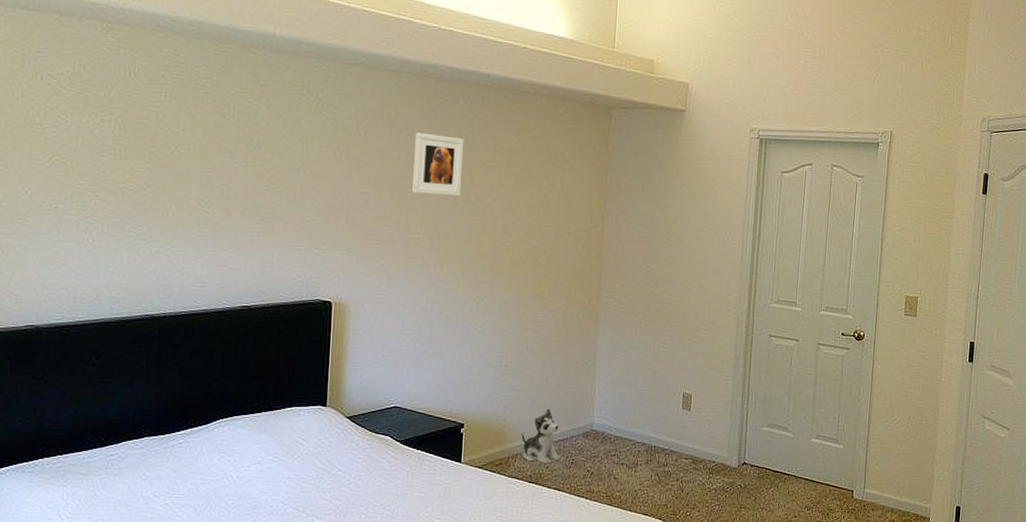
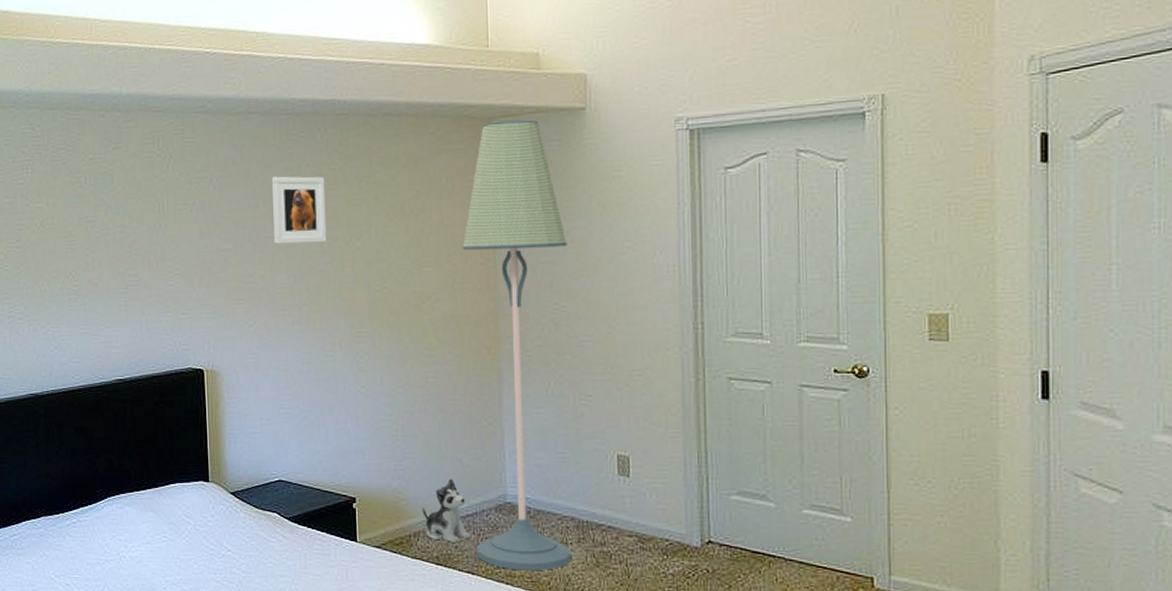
floor lamp: none [564,111,661,488] -> present [462,119,572,571]

